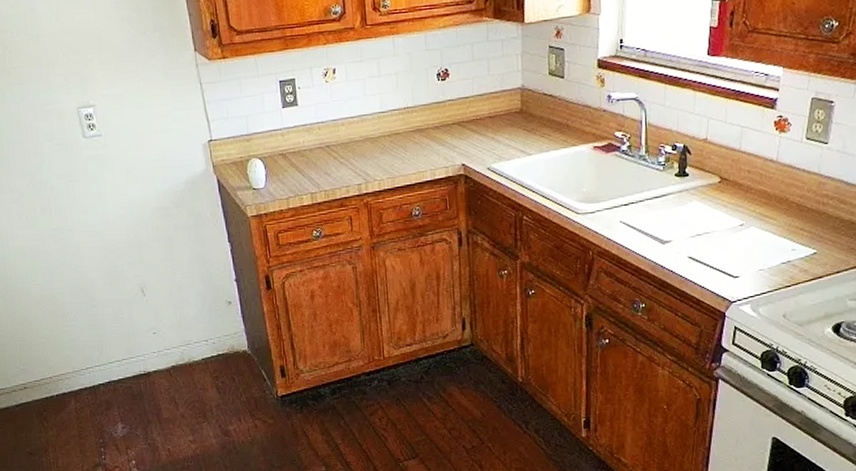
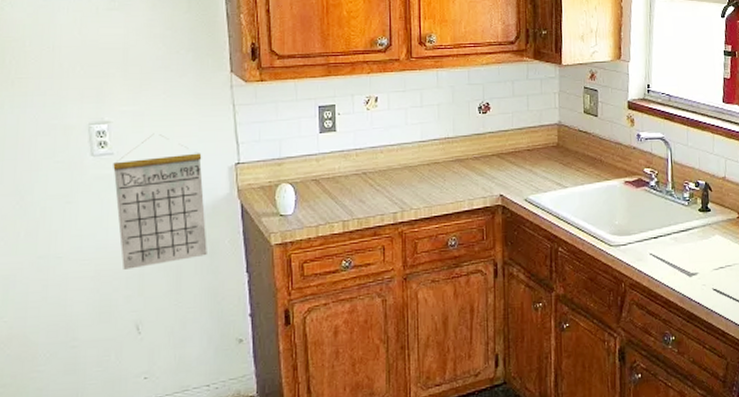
calendar: none [103,114,193,240] -> present [113,133,207,270]

